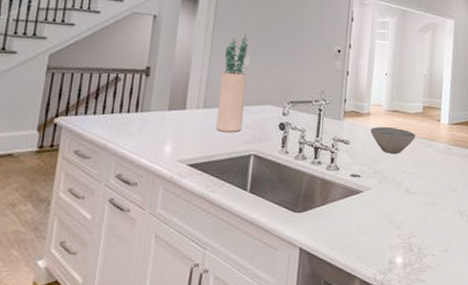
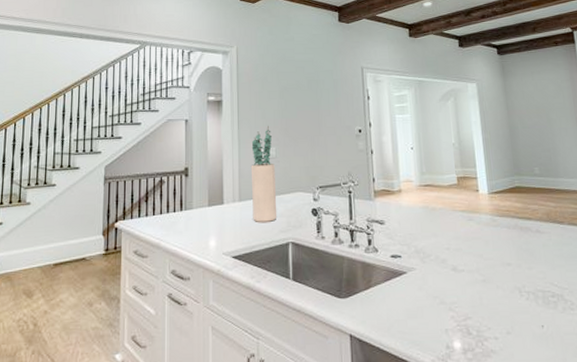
bowl: present [370,126,416,154] -> none [404,202,454,230]

